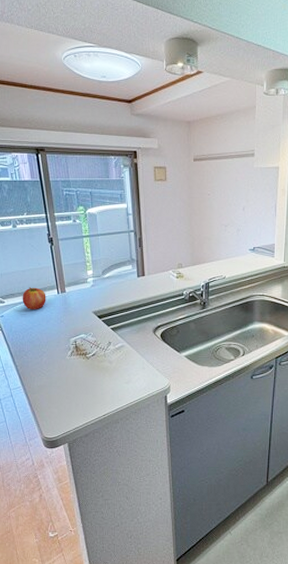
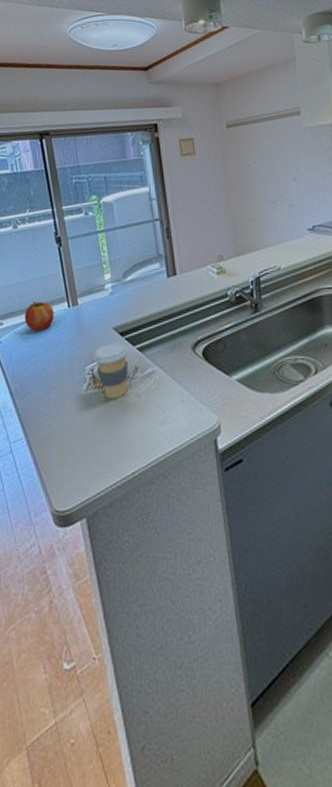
coffee cup: none [76,323,104,363] -> present [93,342,128,399]

